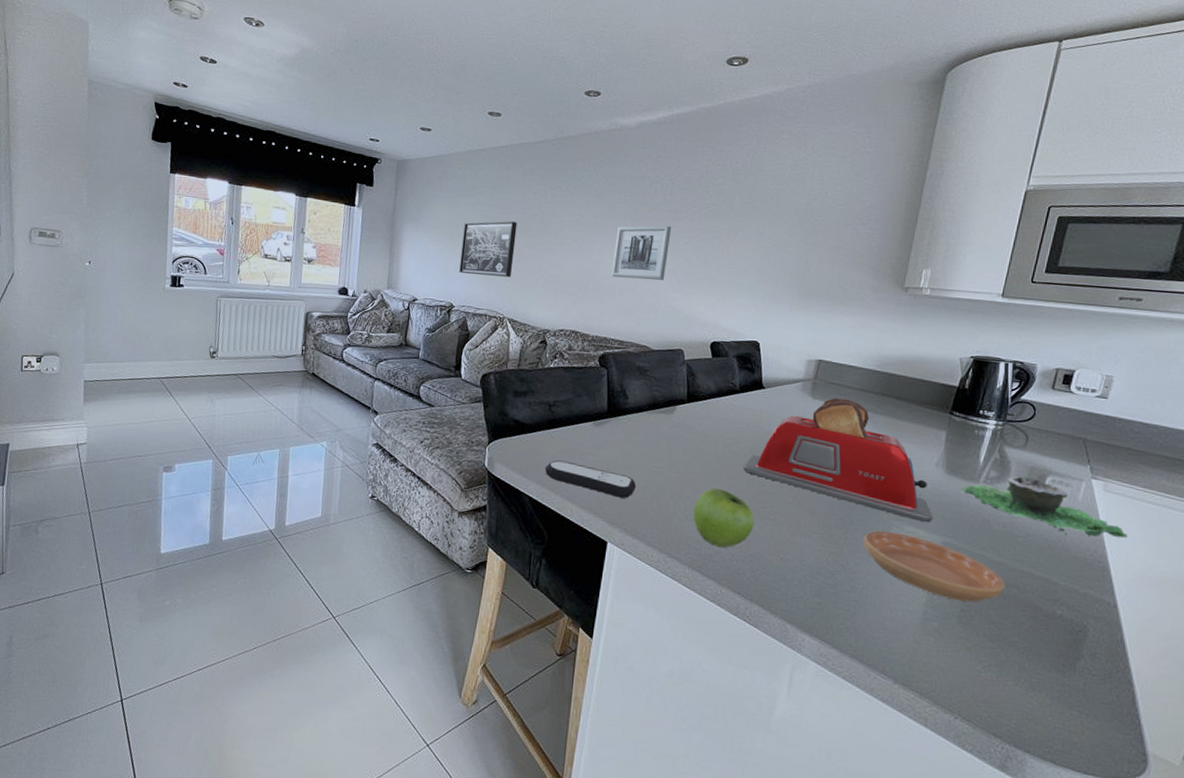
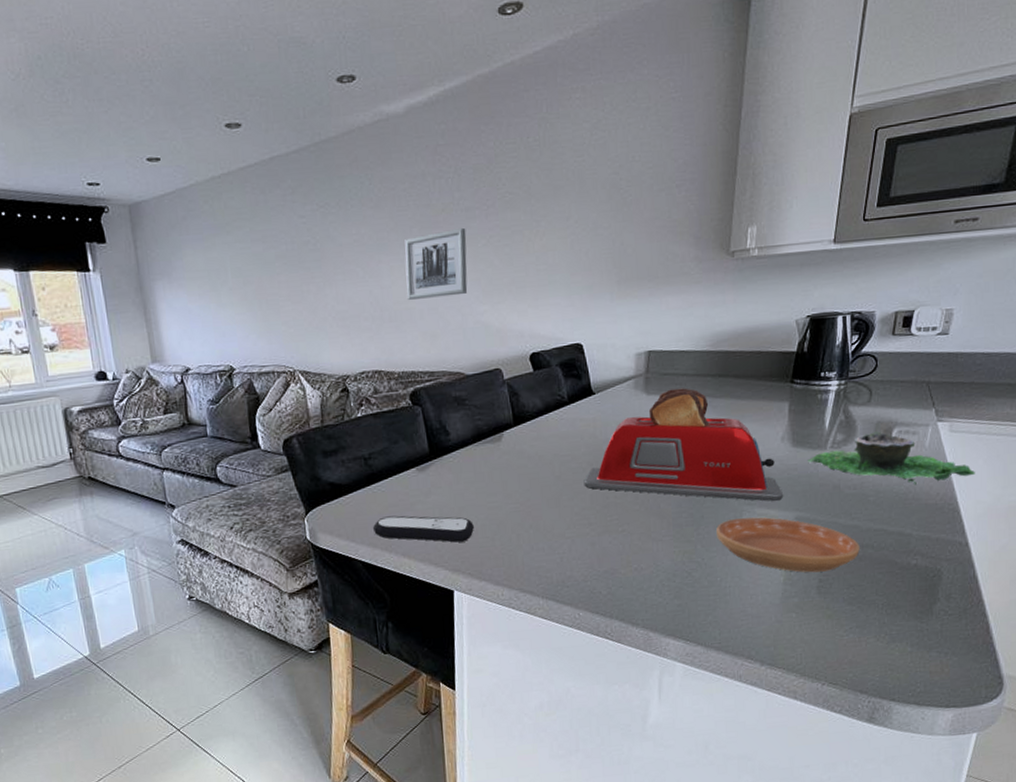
wall art: present [459,221,518,277] -> none [226,255,293,328]
fruit: present [693,488,755,548] -> none [538,510,604,571]

